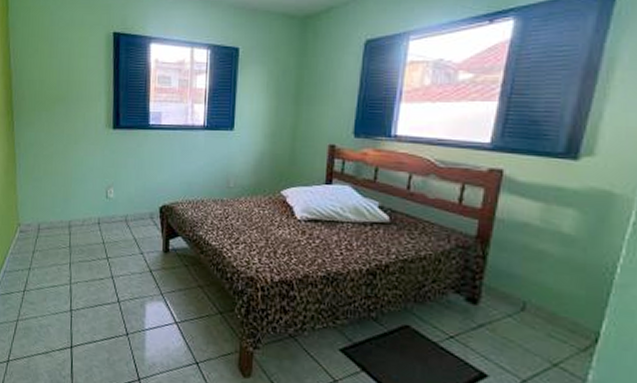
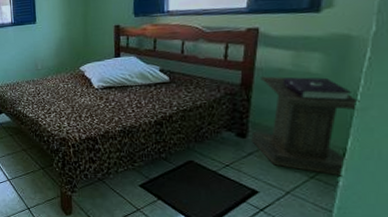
lectern: none [484,229,620,368] -> present [251,76,360,176]

